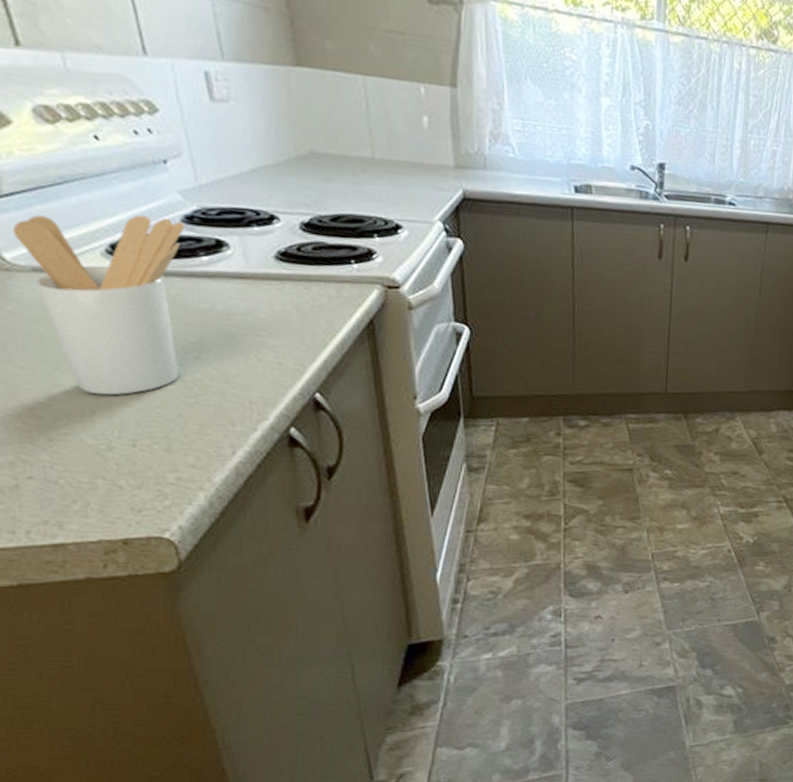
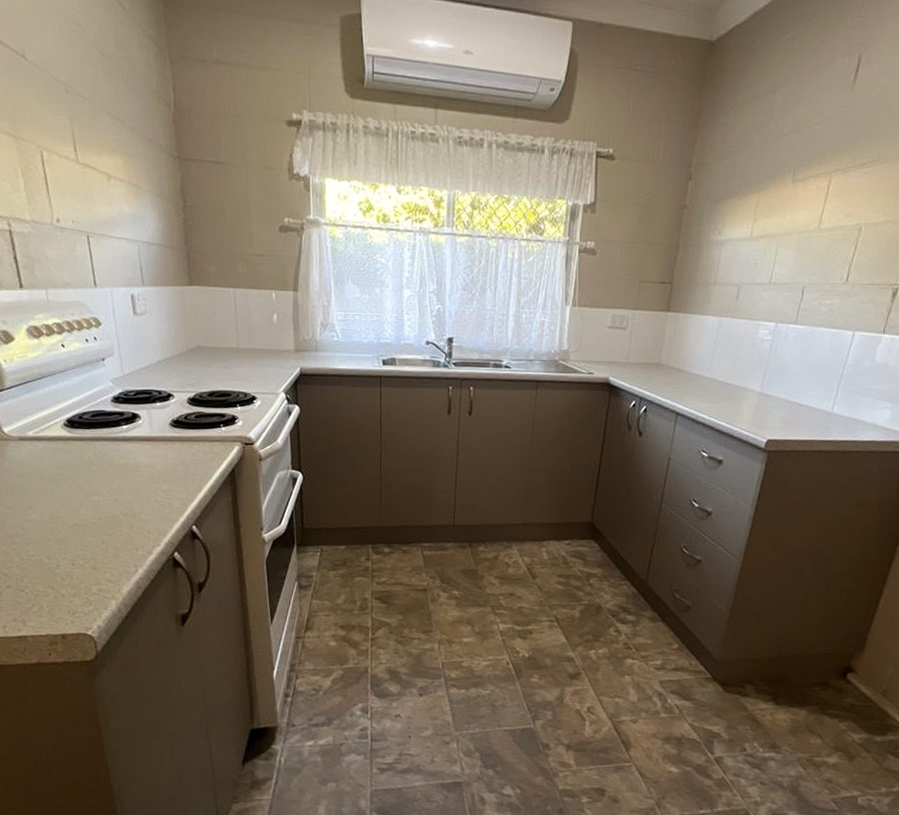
utensil holder: present [12,215,185,396] -> none [9,398,114,528]

